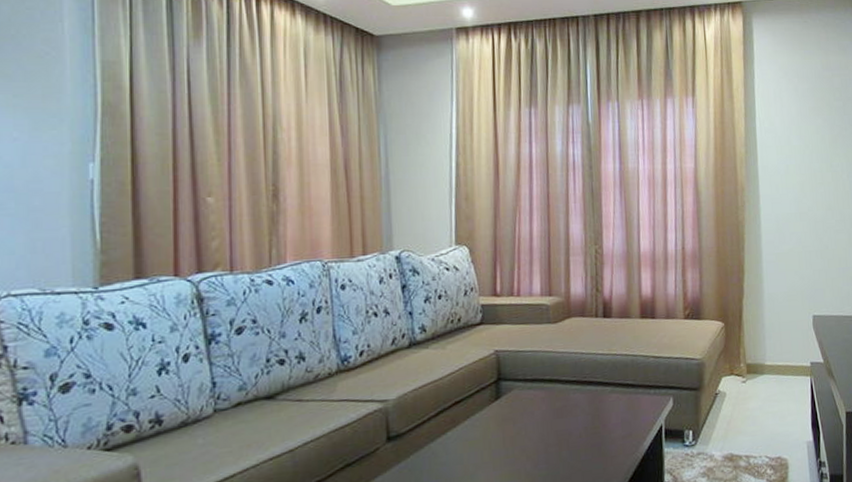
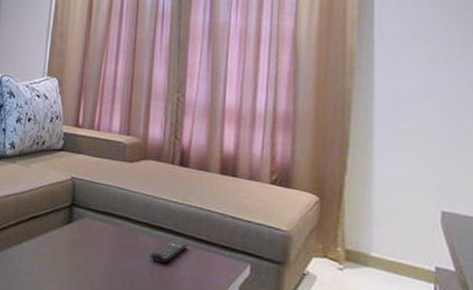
remote control: none [582,390,618,417] -> present [149,239,189,264]

